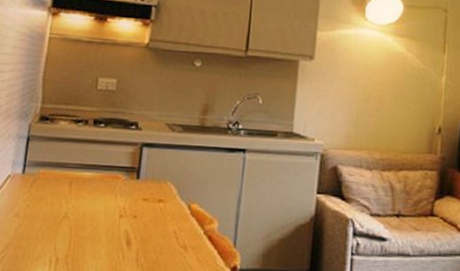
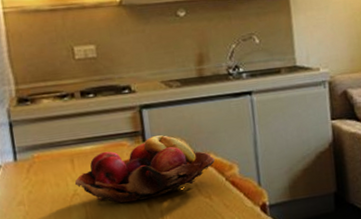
fruit basket: none [67,175,198,236] -> present [74,135,215,203]

